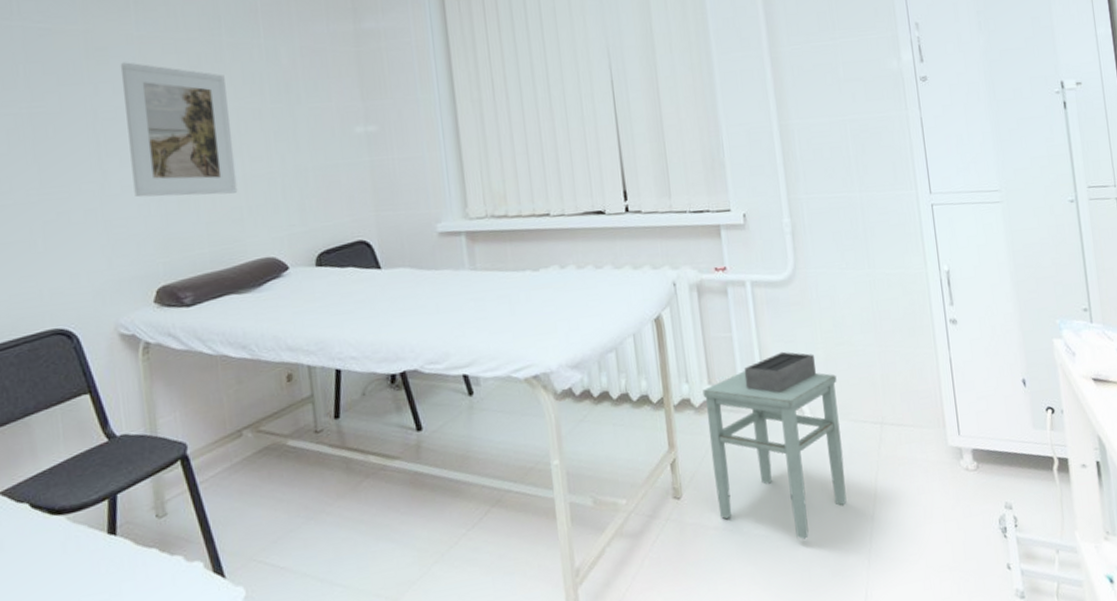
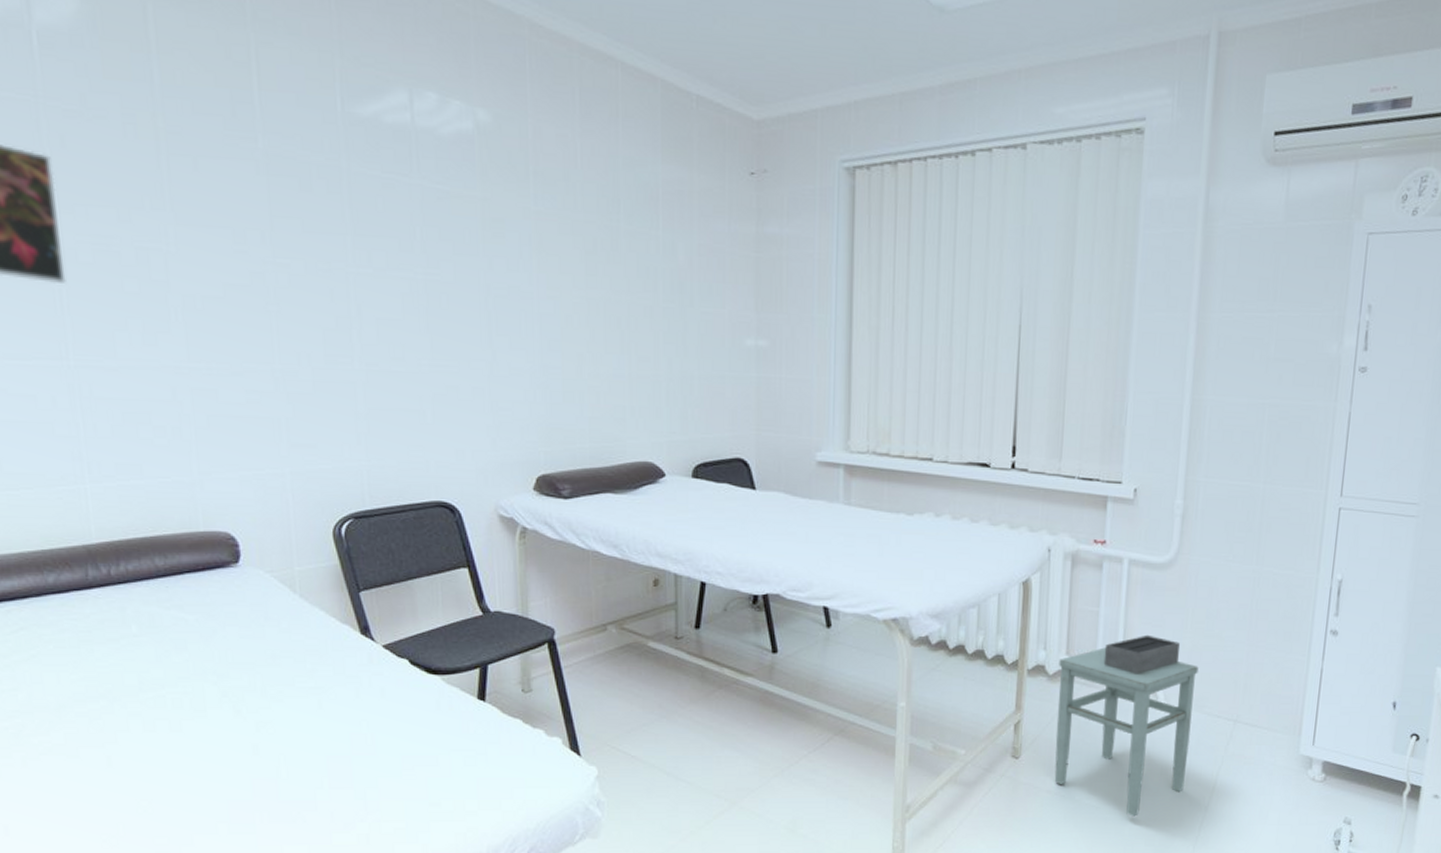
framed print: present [120,62,238,198] -> none [515,238,622,391]

